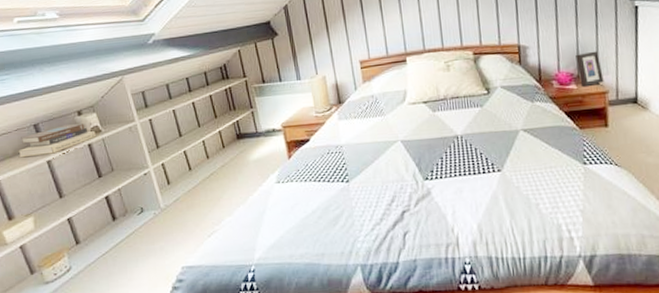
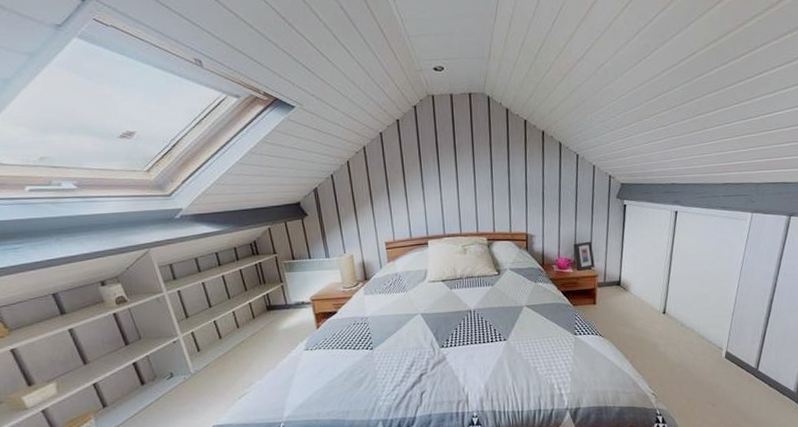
books: present [18,123,96,158] -> none [36,293,121,326]

